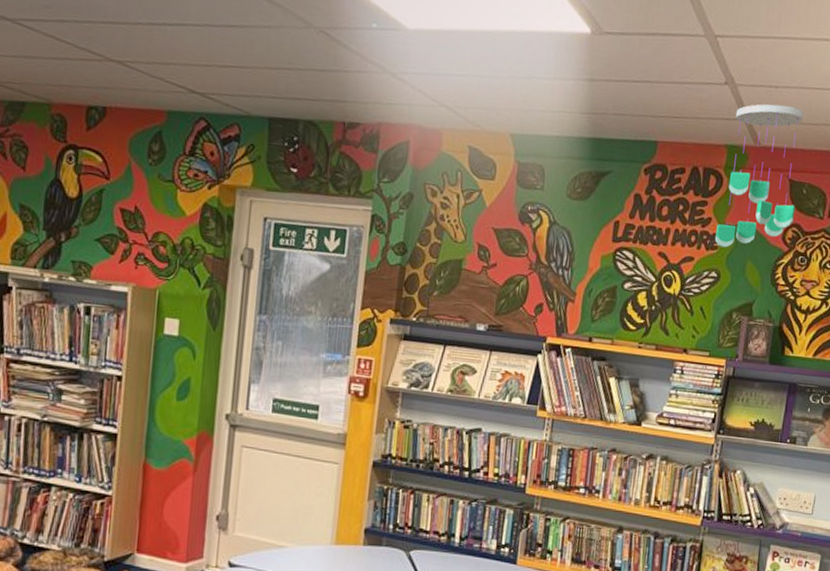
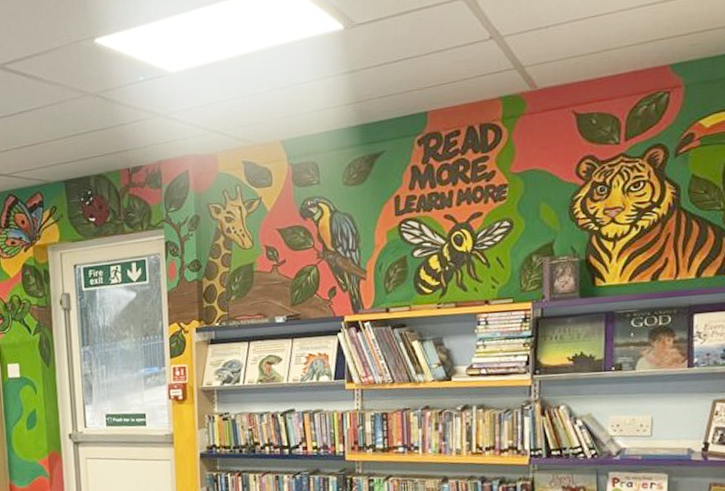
ceiling mobile: present [715,104,804,248] -> none [502,41,587,197]

